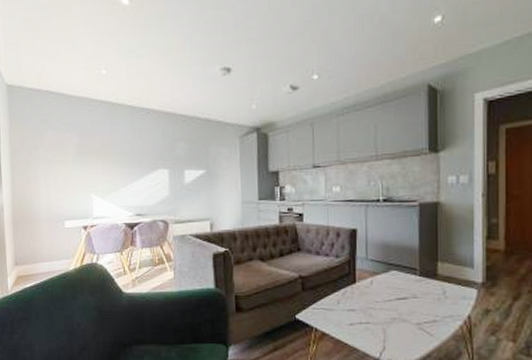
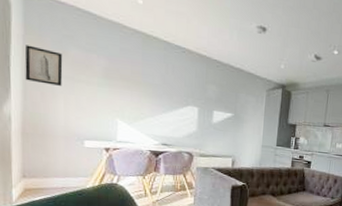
wall art: none [11,136,42,170] -> present [24,45,63,86]

